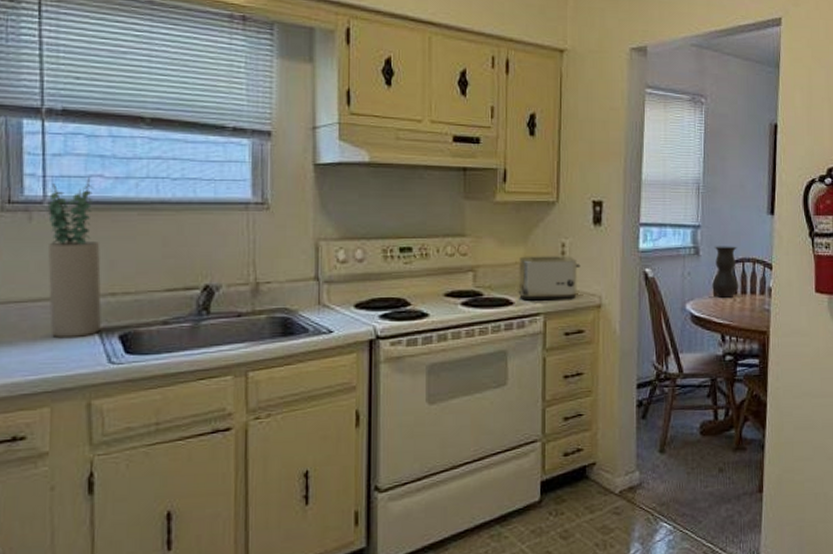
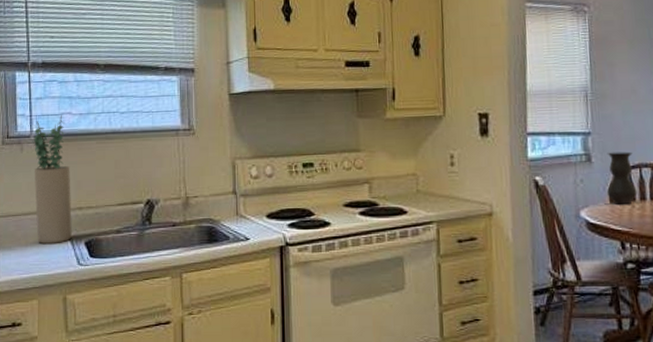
toaster: present [518,256,581,301] -> none [409,166,470,210]

